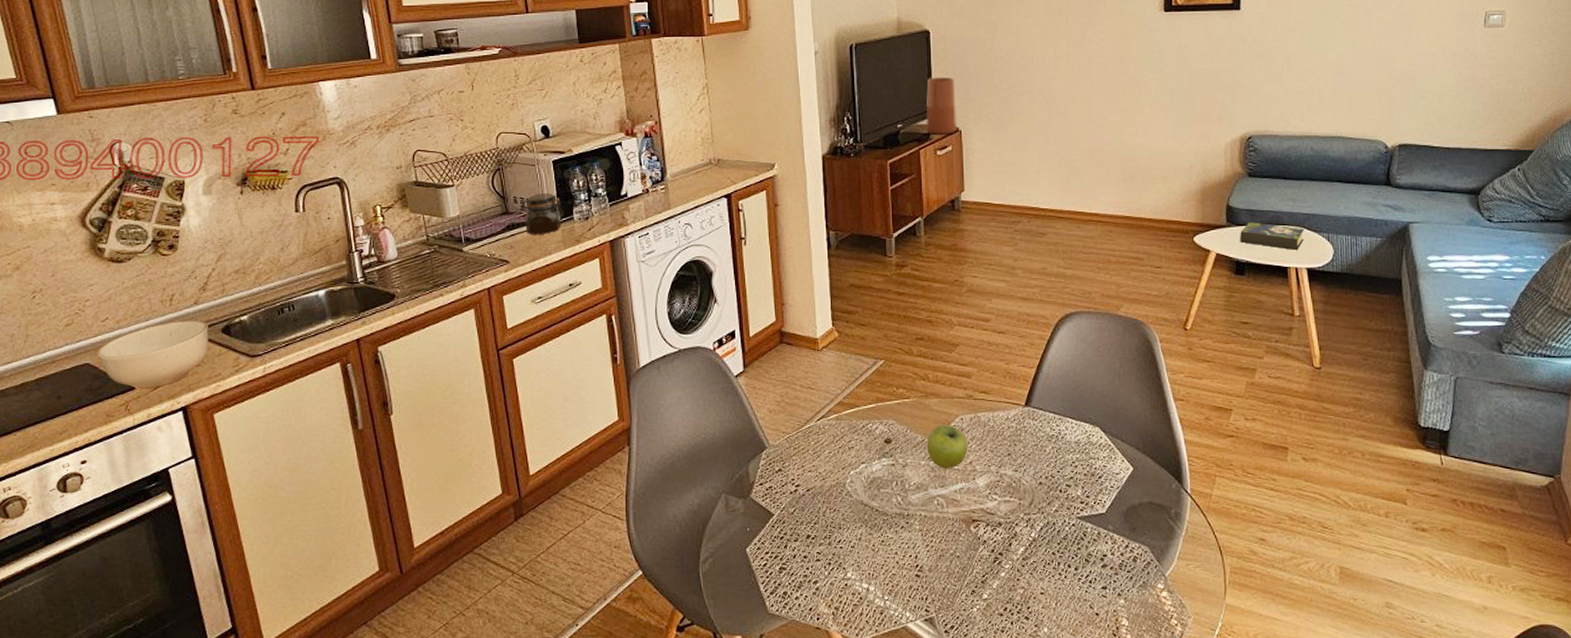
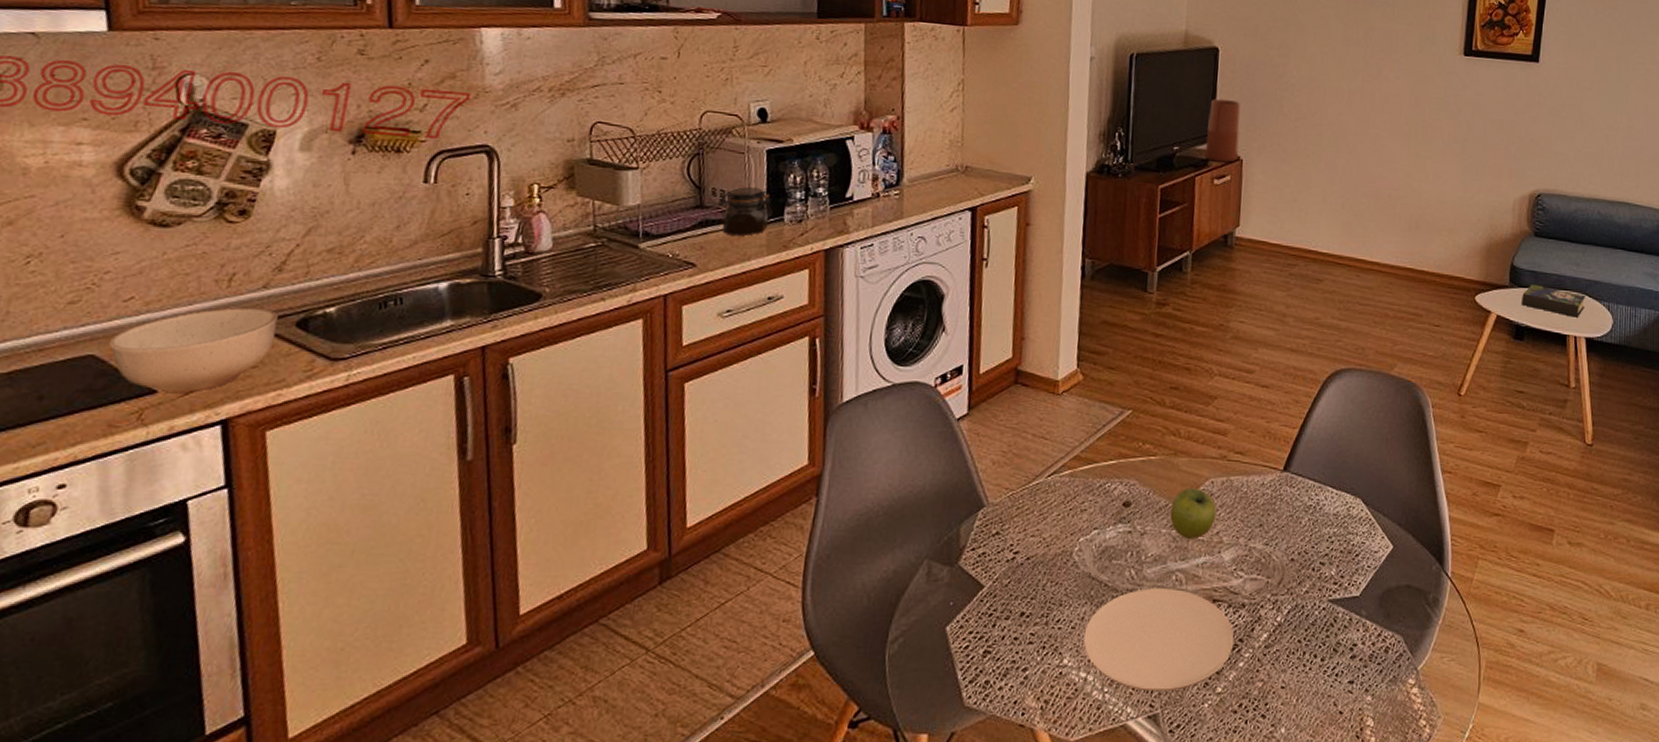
plate: none [862,512,995,599] -> present [1083,588,1235,692]

